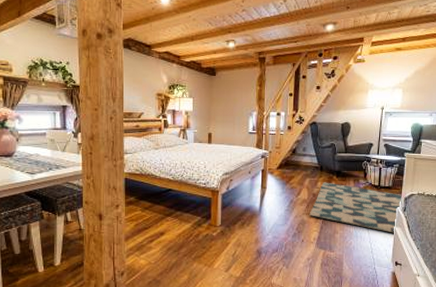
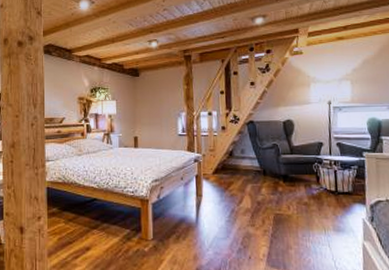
rug: present [309,182,402,233] -> none [255,188,366,249]

